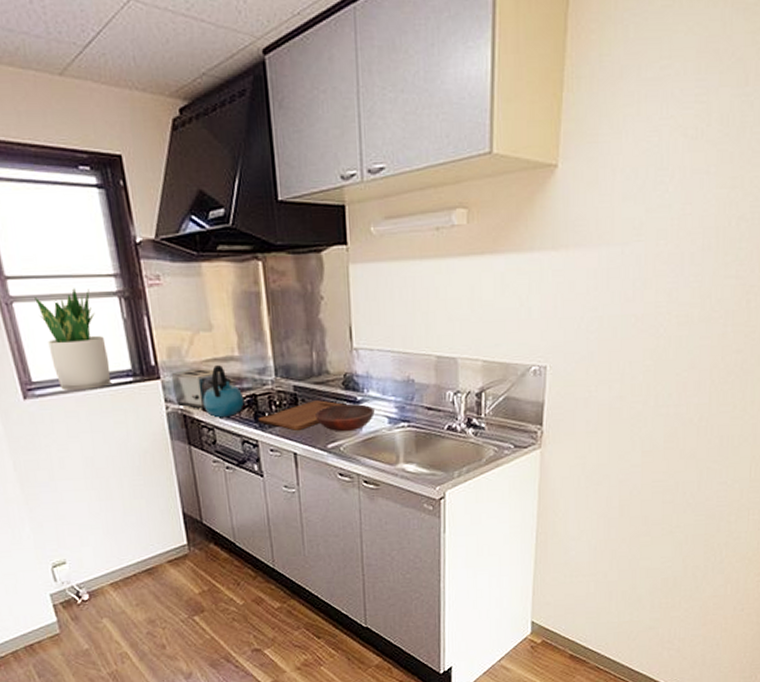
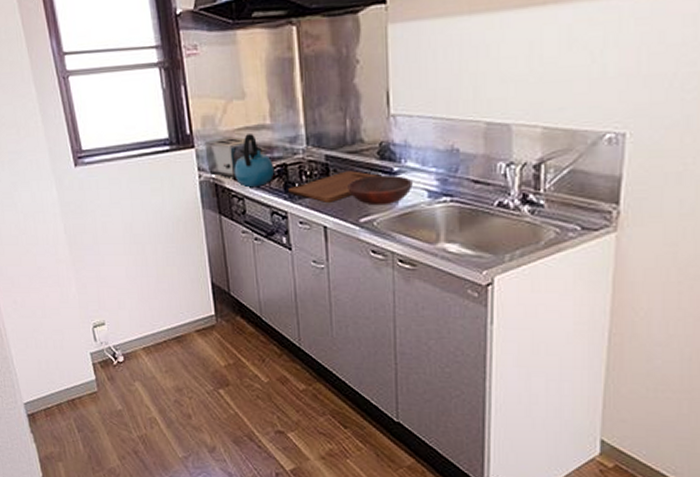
planter: present [35,288,111,392] -> none [87,61,150,160]

